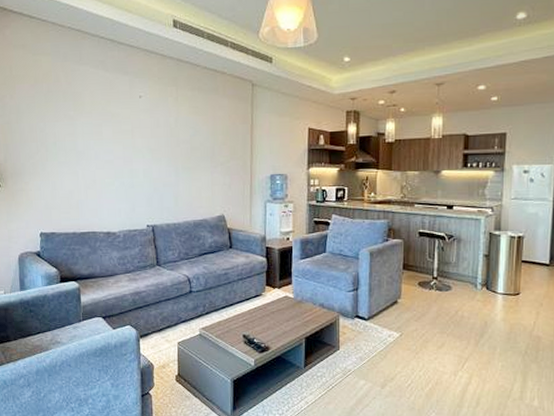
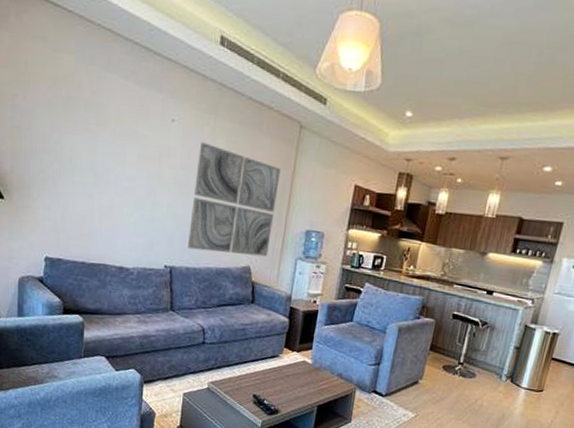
wall art: none [165,111,240,207] -> present [188,142,281,257]

